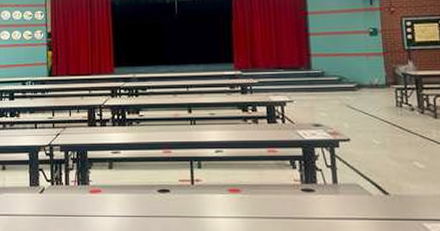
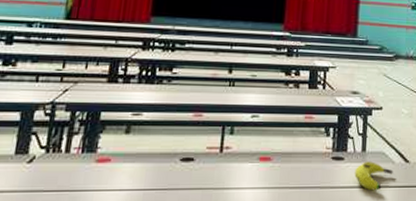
banana: none [328,193,372,223] -> present [354,161,393,191]

